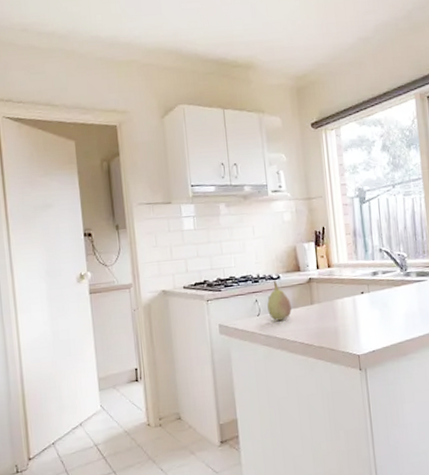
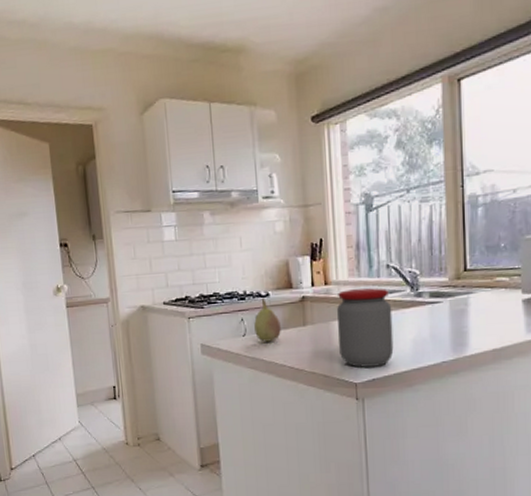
jar: none [340,269,390,341] -> present [337,288,394,367]

